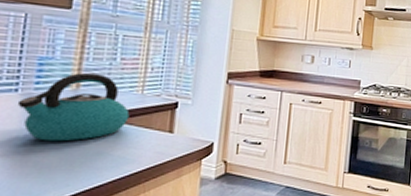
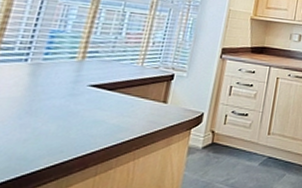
kettle: present [17,73,130,142] -> none [25,45,129,109]

